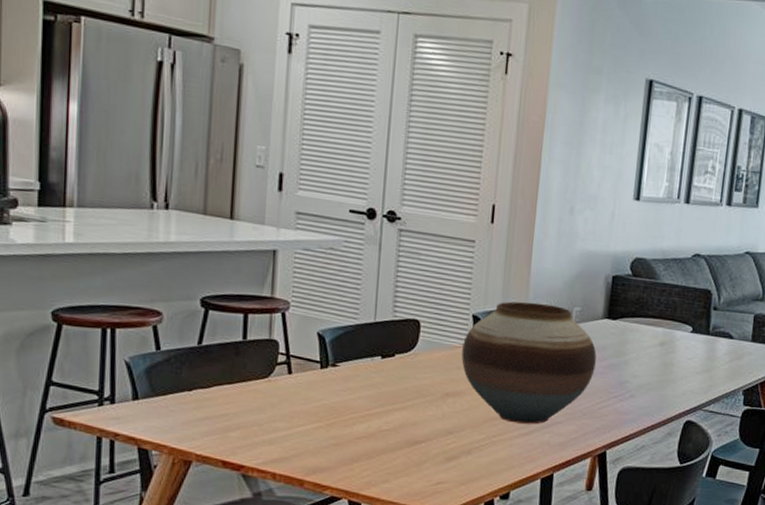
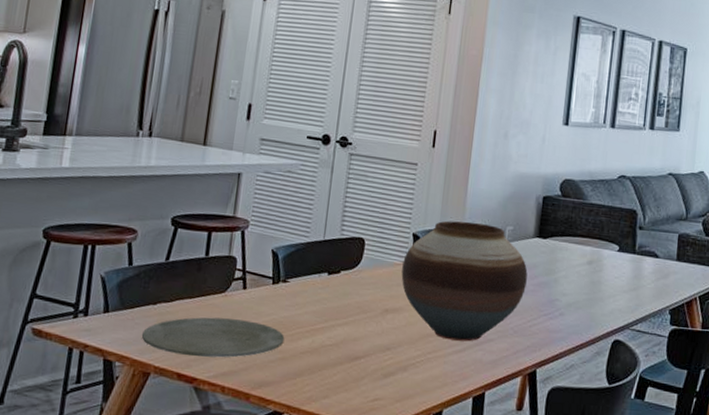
plate: none [179,403,338,445] -> present [142,317,285,358]

